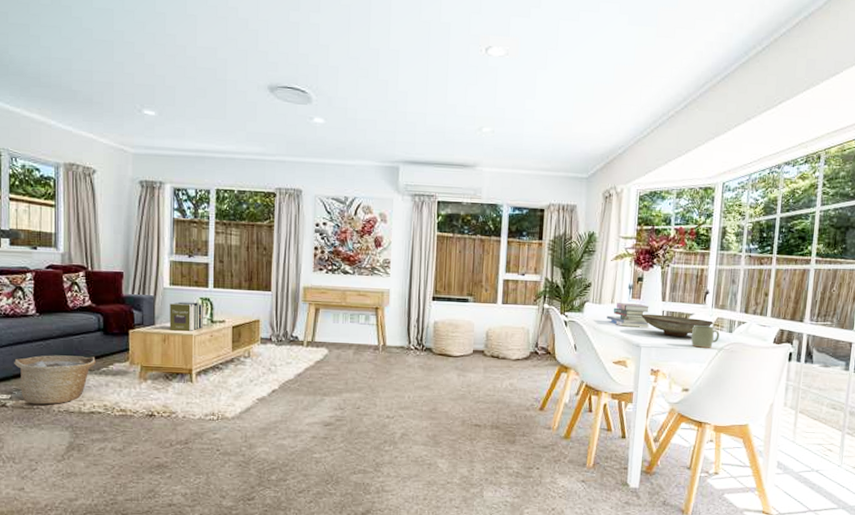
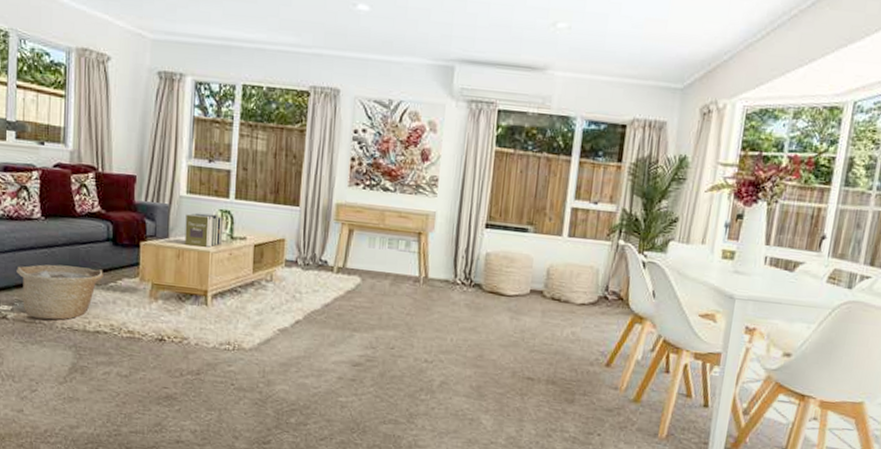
books: present [606,302,649,328] -> none [695,242,749,276]
decorative bowl: present [642,314,714,338] -> none [738,259,829,291]
mug: present [691,324,720,348] -> none [798,275,836,306]

